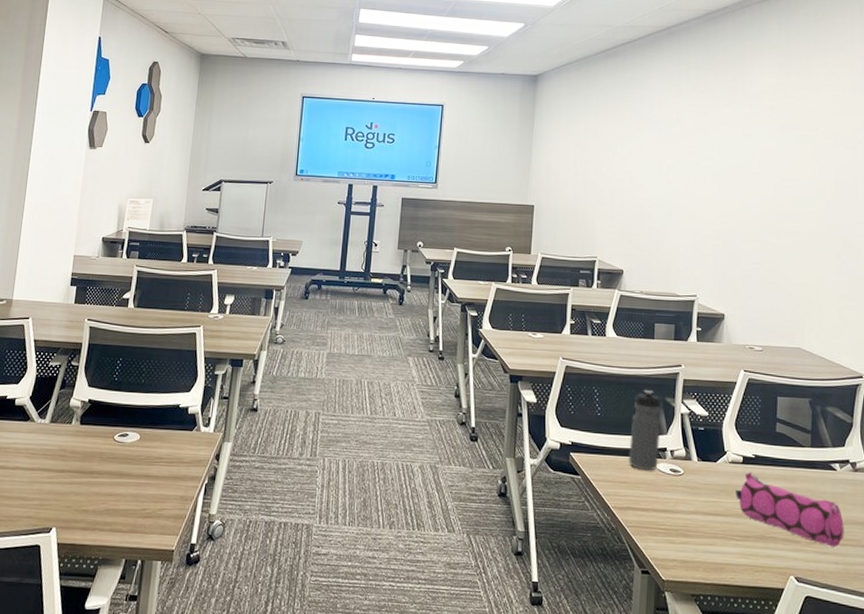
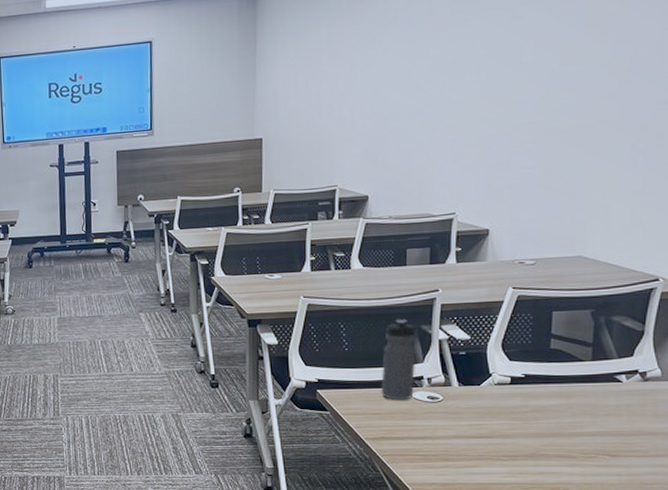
pencil case: present [736,472,844,547] -> none [502,392,629,459]

